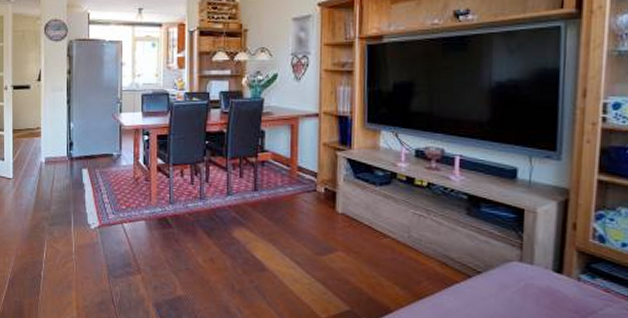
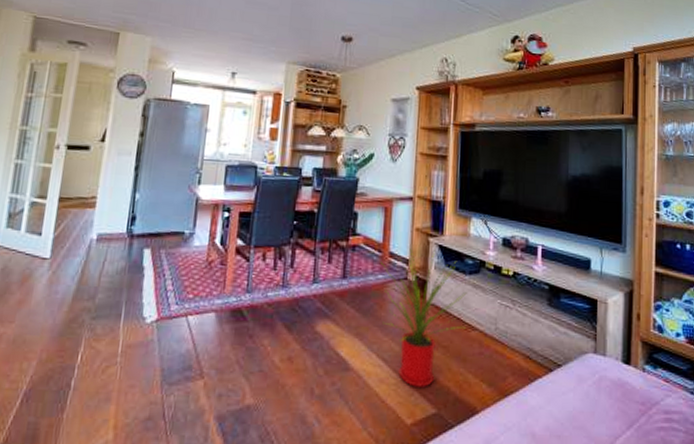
house plant: none [290,163,378,288] -> present [381,249,467,387]

